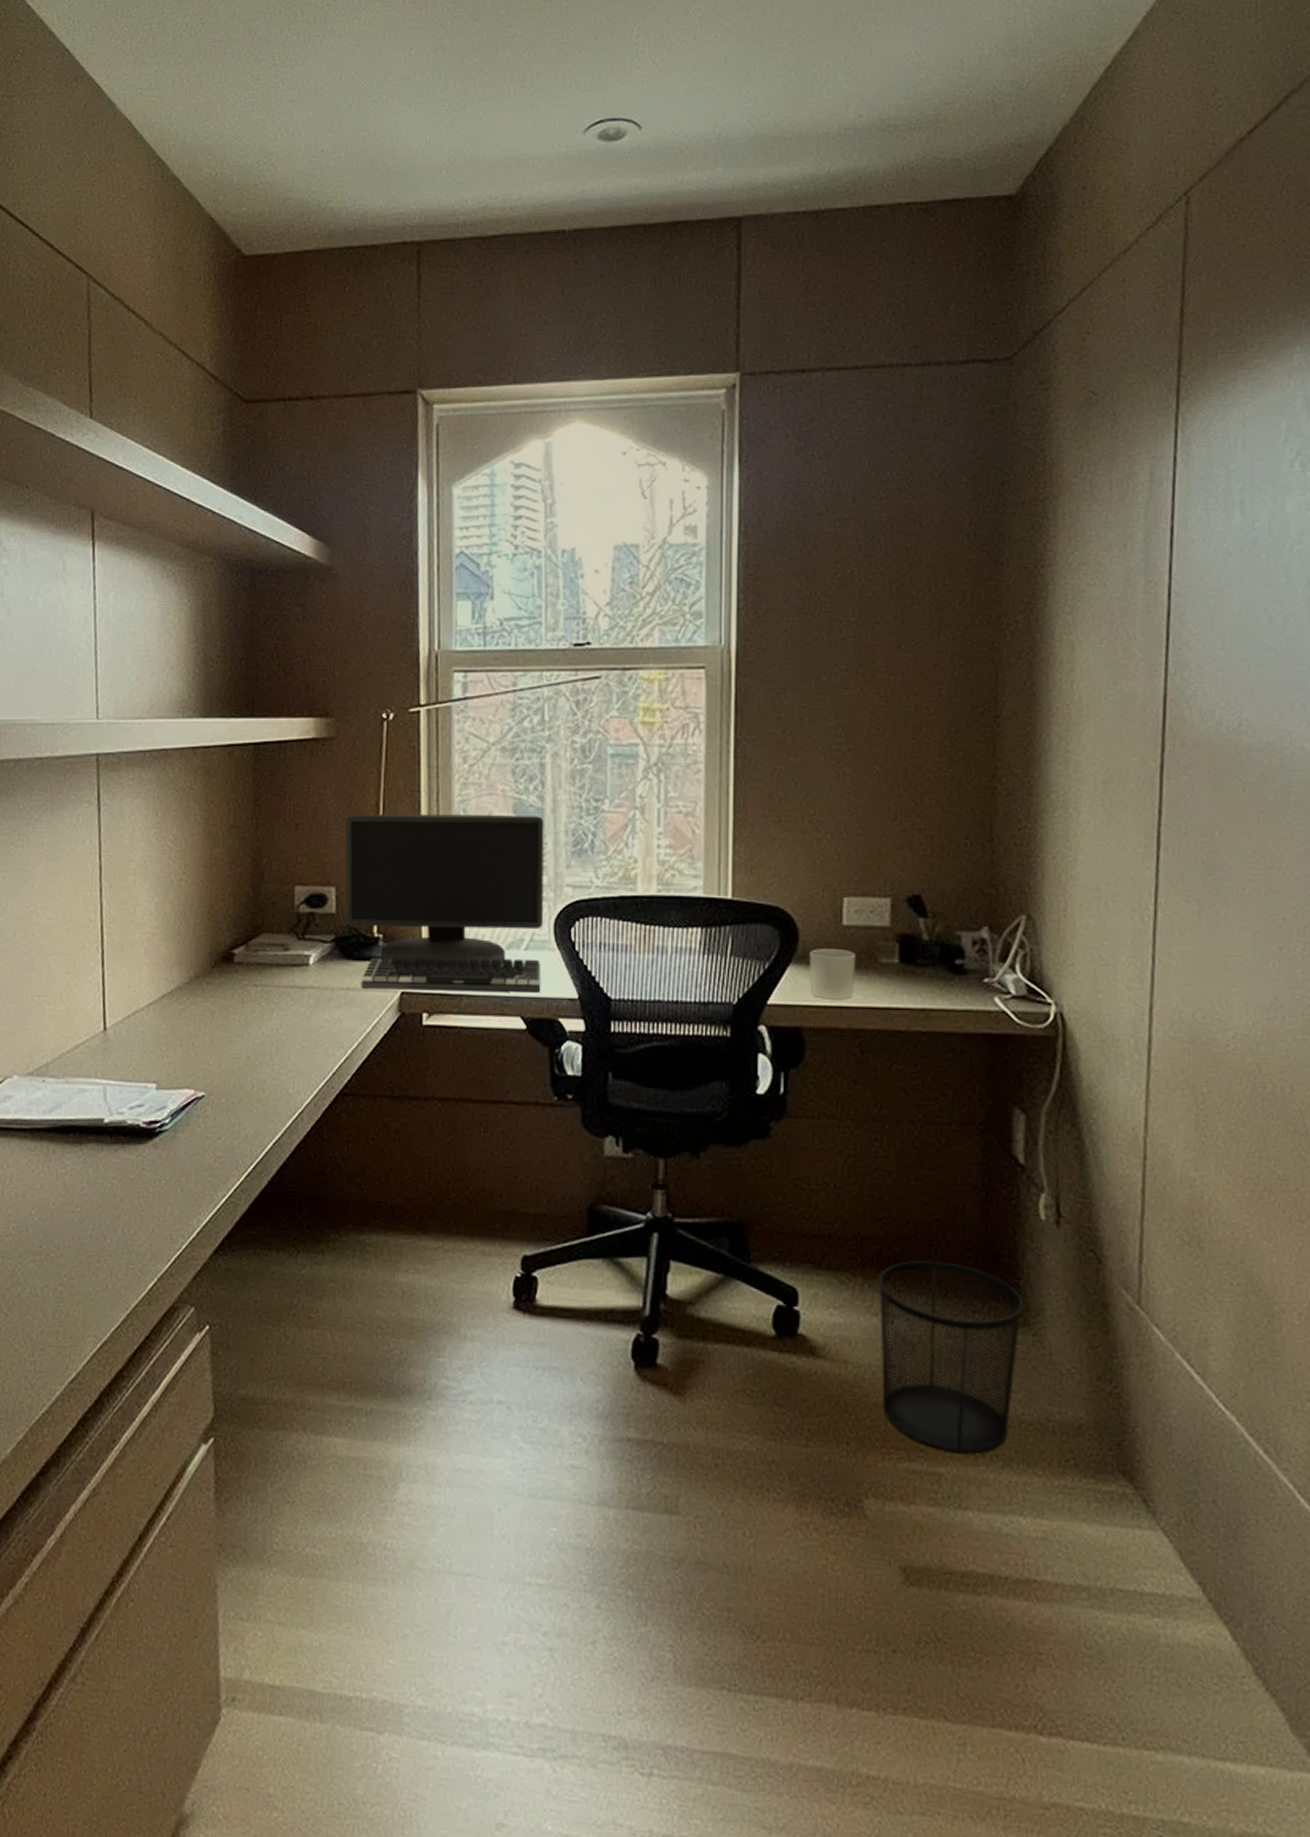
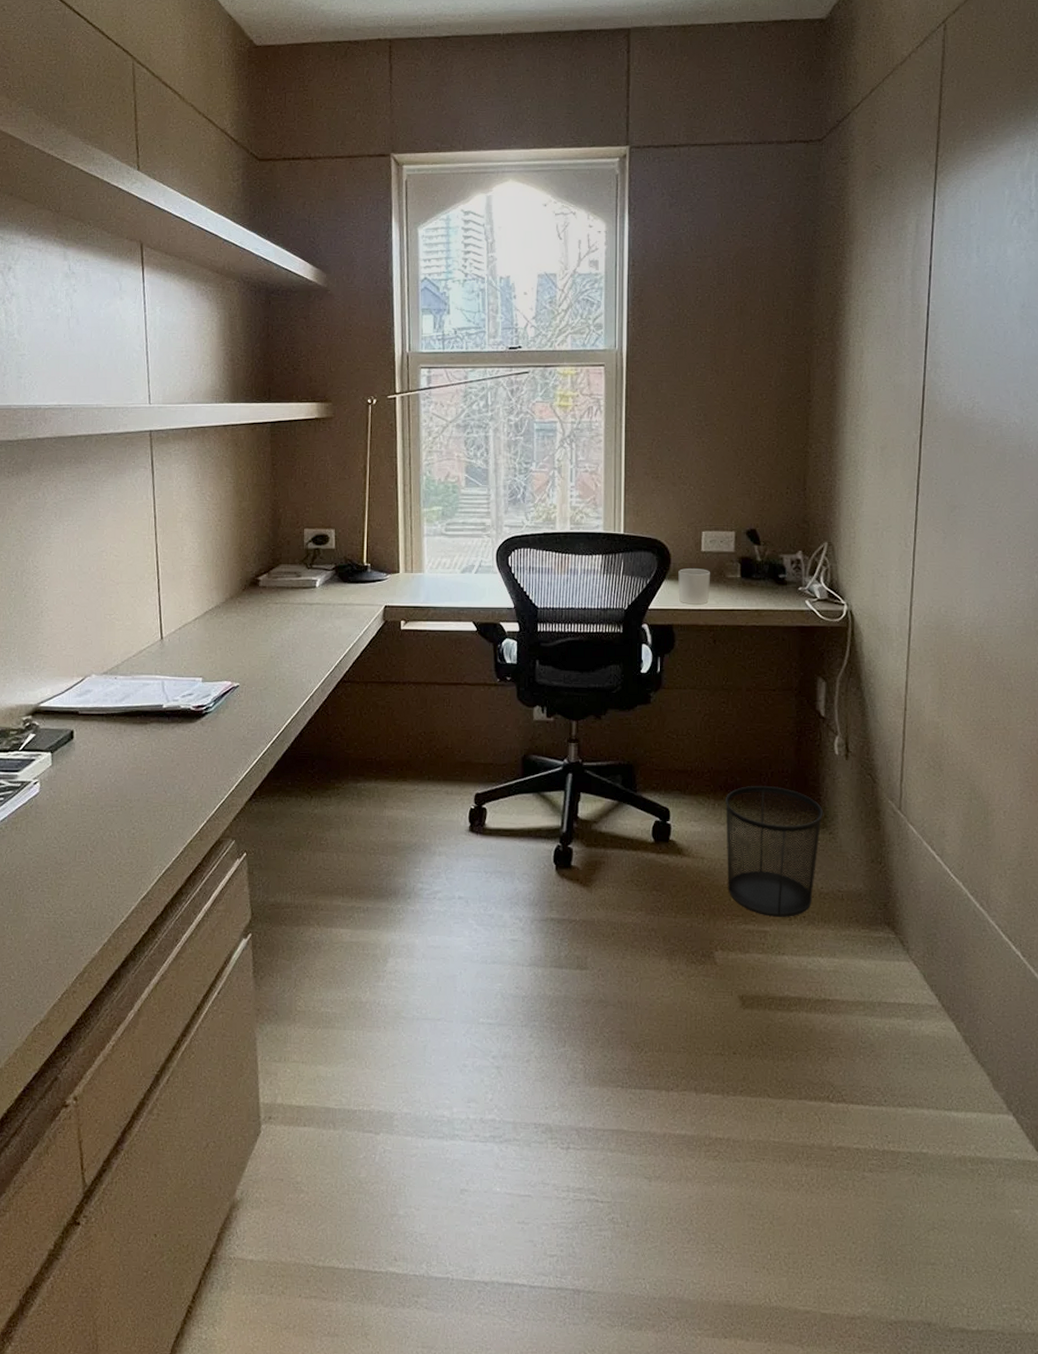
monitor: present [345,814,544,967] -> none [341,474,489,586]
computer keyboard: present [361,956,541,993] -> none [355,580,487,604]

